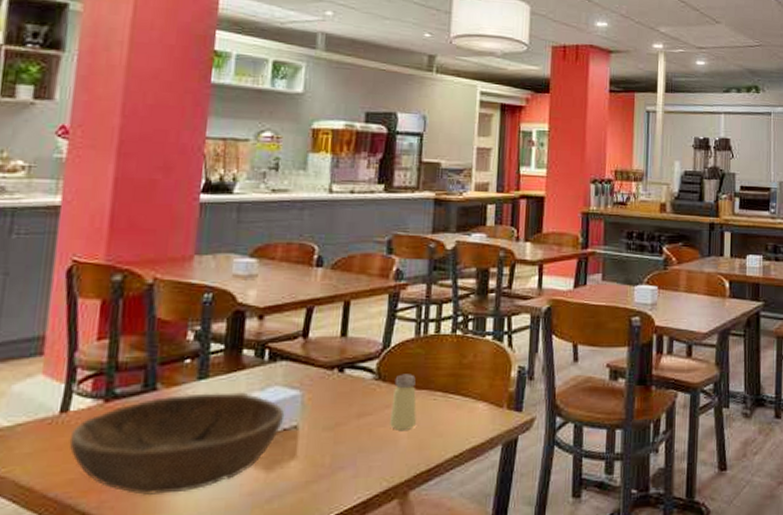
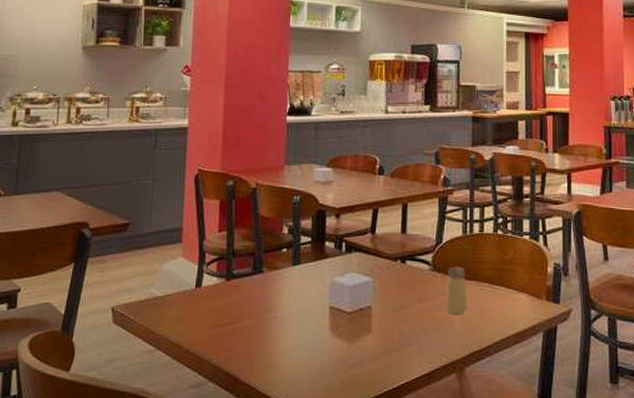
bowl: present [69,391,285,496] -> none [203,275,361,357]

